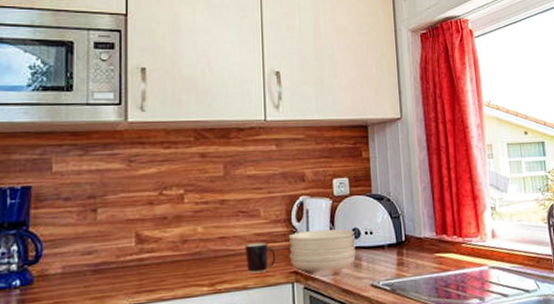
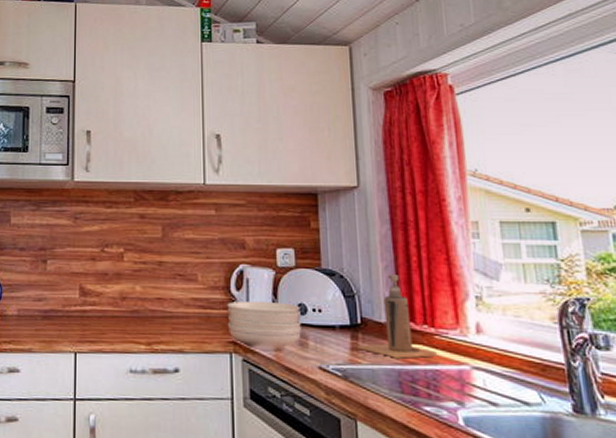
mug: present [245,242,276,275] -> none [182,308,214,340]
soap dispenser: none [402,193,465,268] -> present [357,273,438,359]

